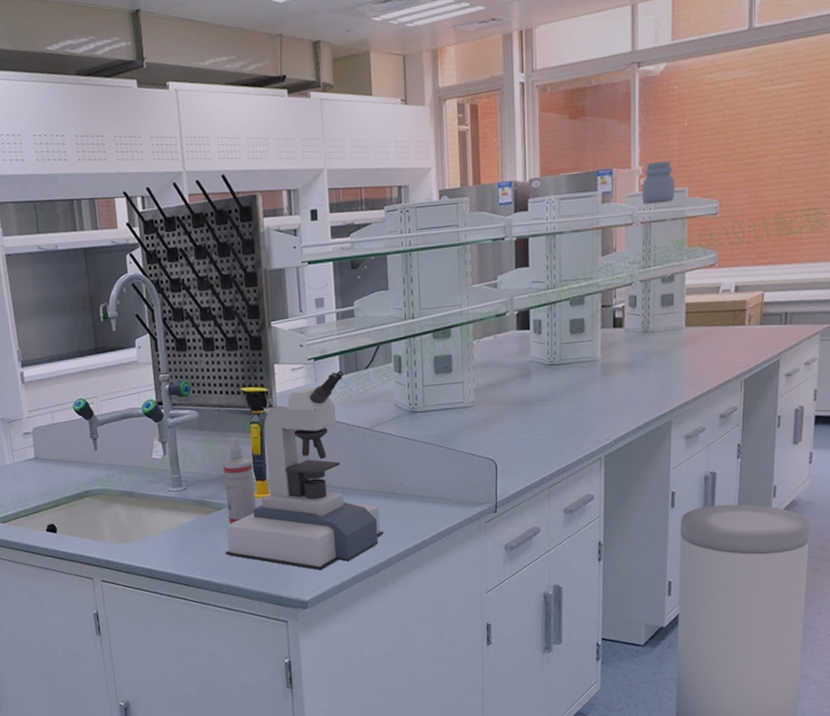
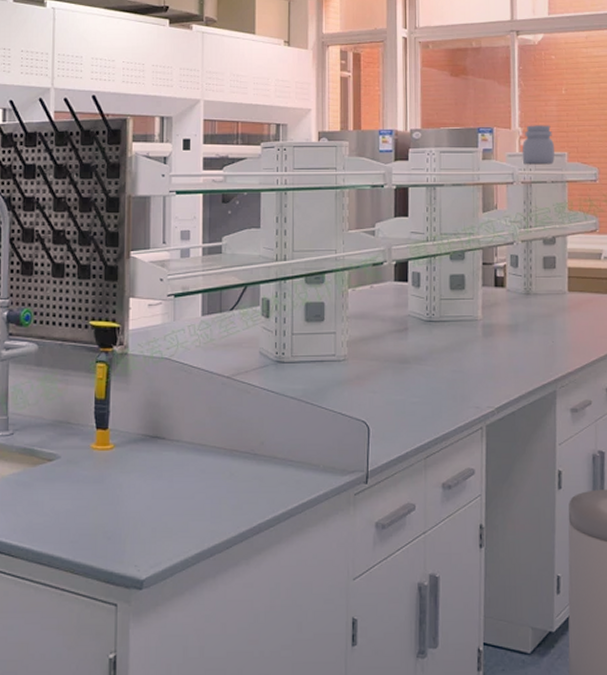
spray bottle: present [223,437,256,524] -> none [59,376,94,480]
microscope: present [225,370,385,571] -> none [50,310,240,543]

